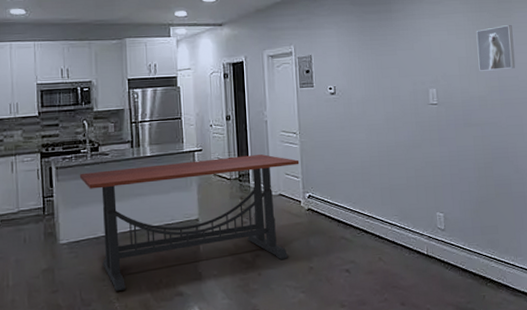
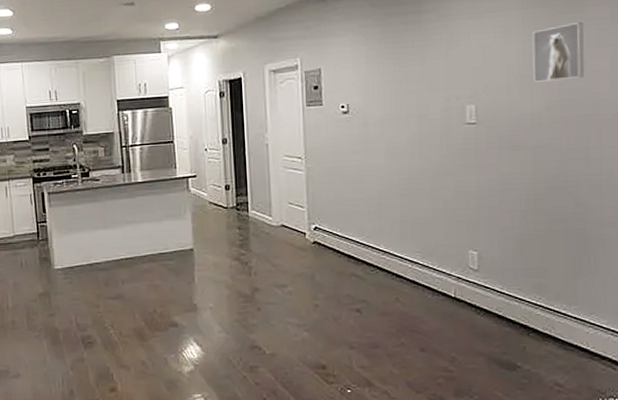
dining table: present [79,154,300,291] -> none [71,181,305,318]

